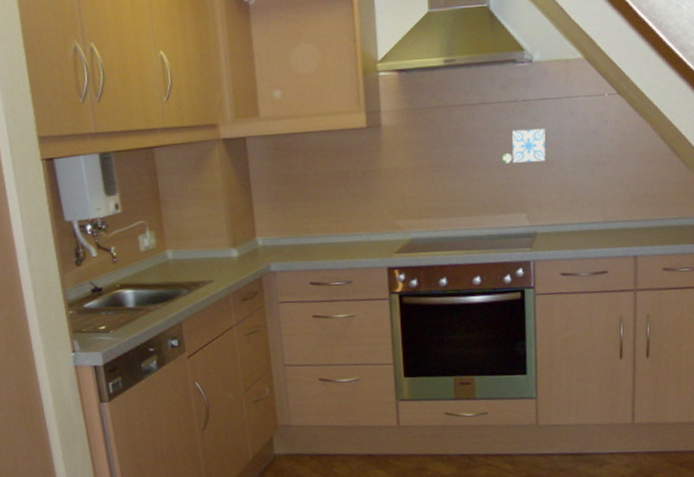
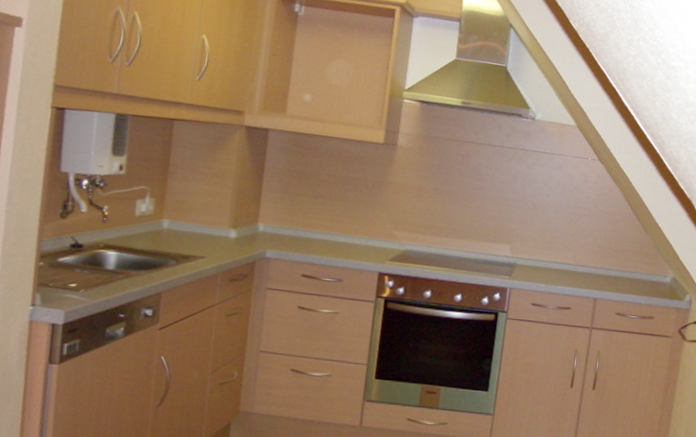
decorative tile: present [501,128,546,163] -> none [496,172,537,203]

